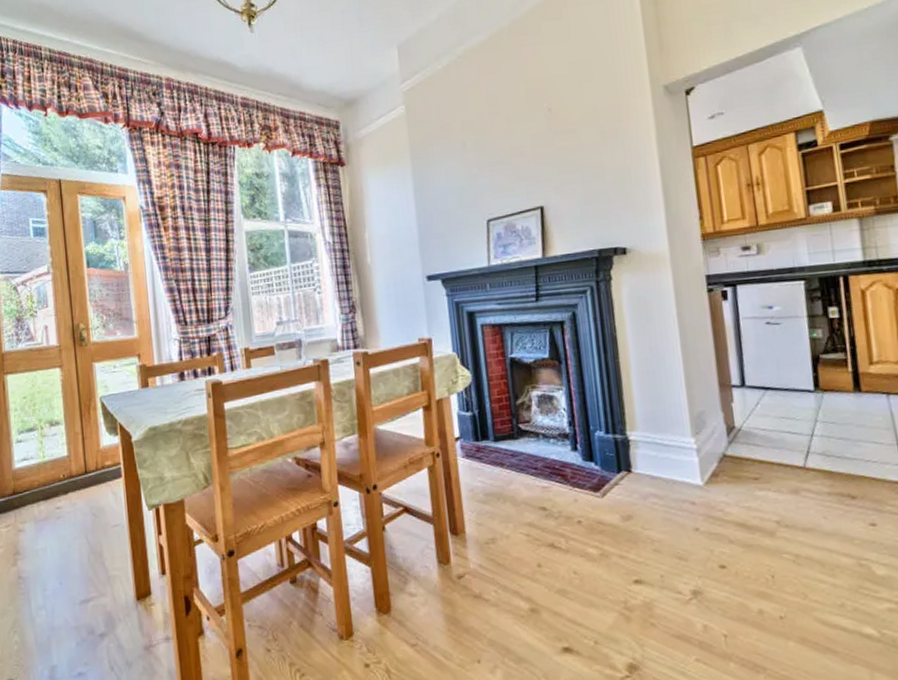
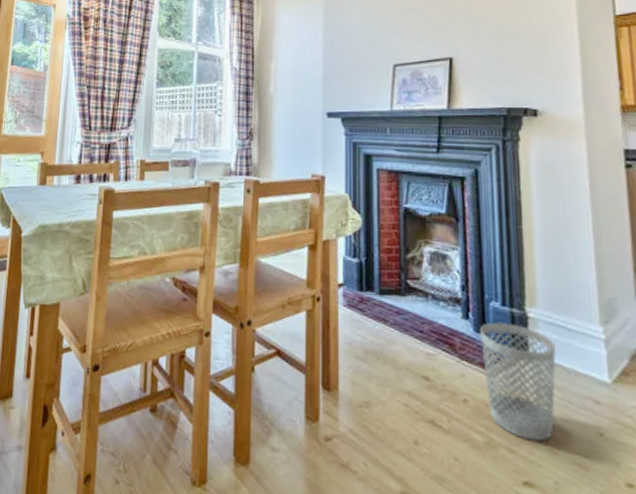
wastebasket: none [588,448,657,546] -> present [480,322,556,442]

